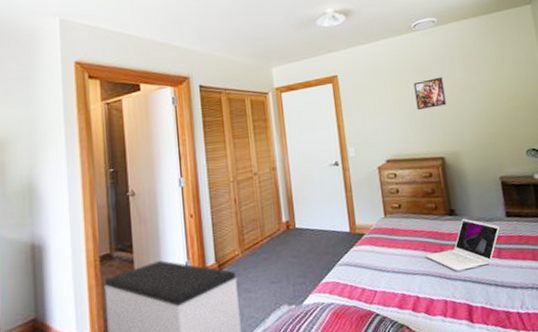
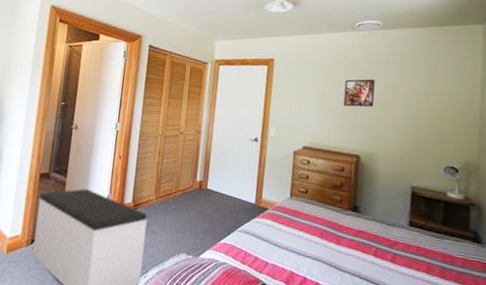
laptop: present [426,218,500,271] -> none [321,217,400,266]

